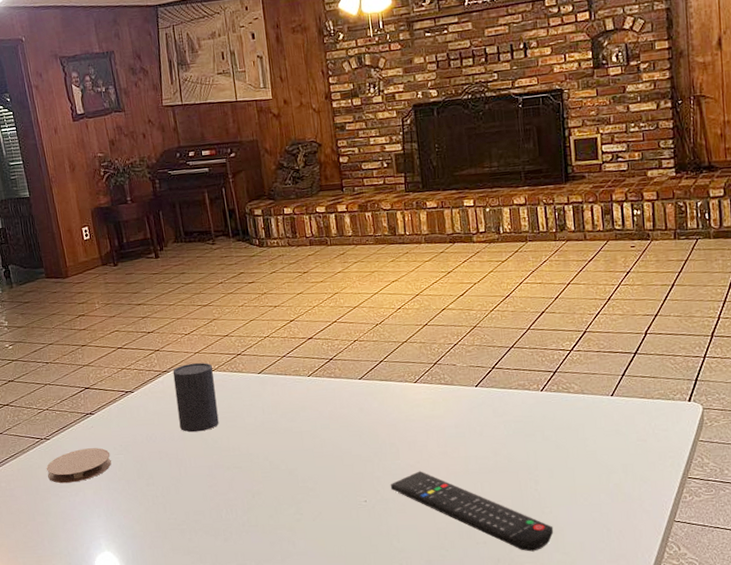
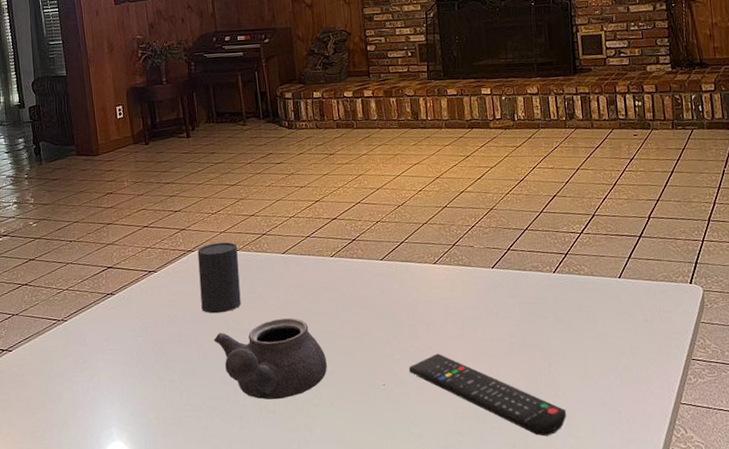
coaster: present [46,448,112,484] -> none [61,330,129,368]
teapot: none [193,436,308,515] -> present [213,318,328,400]

